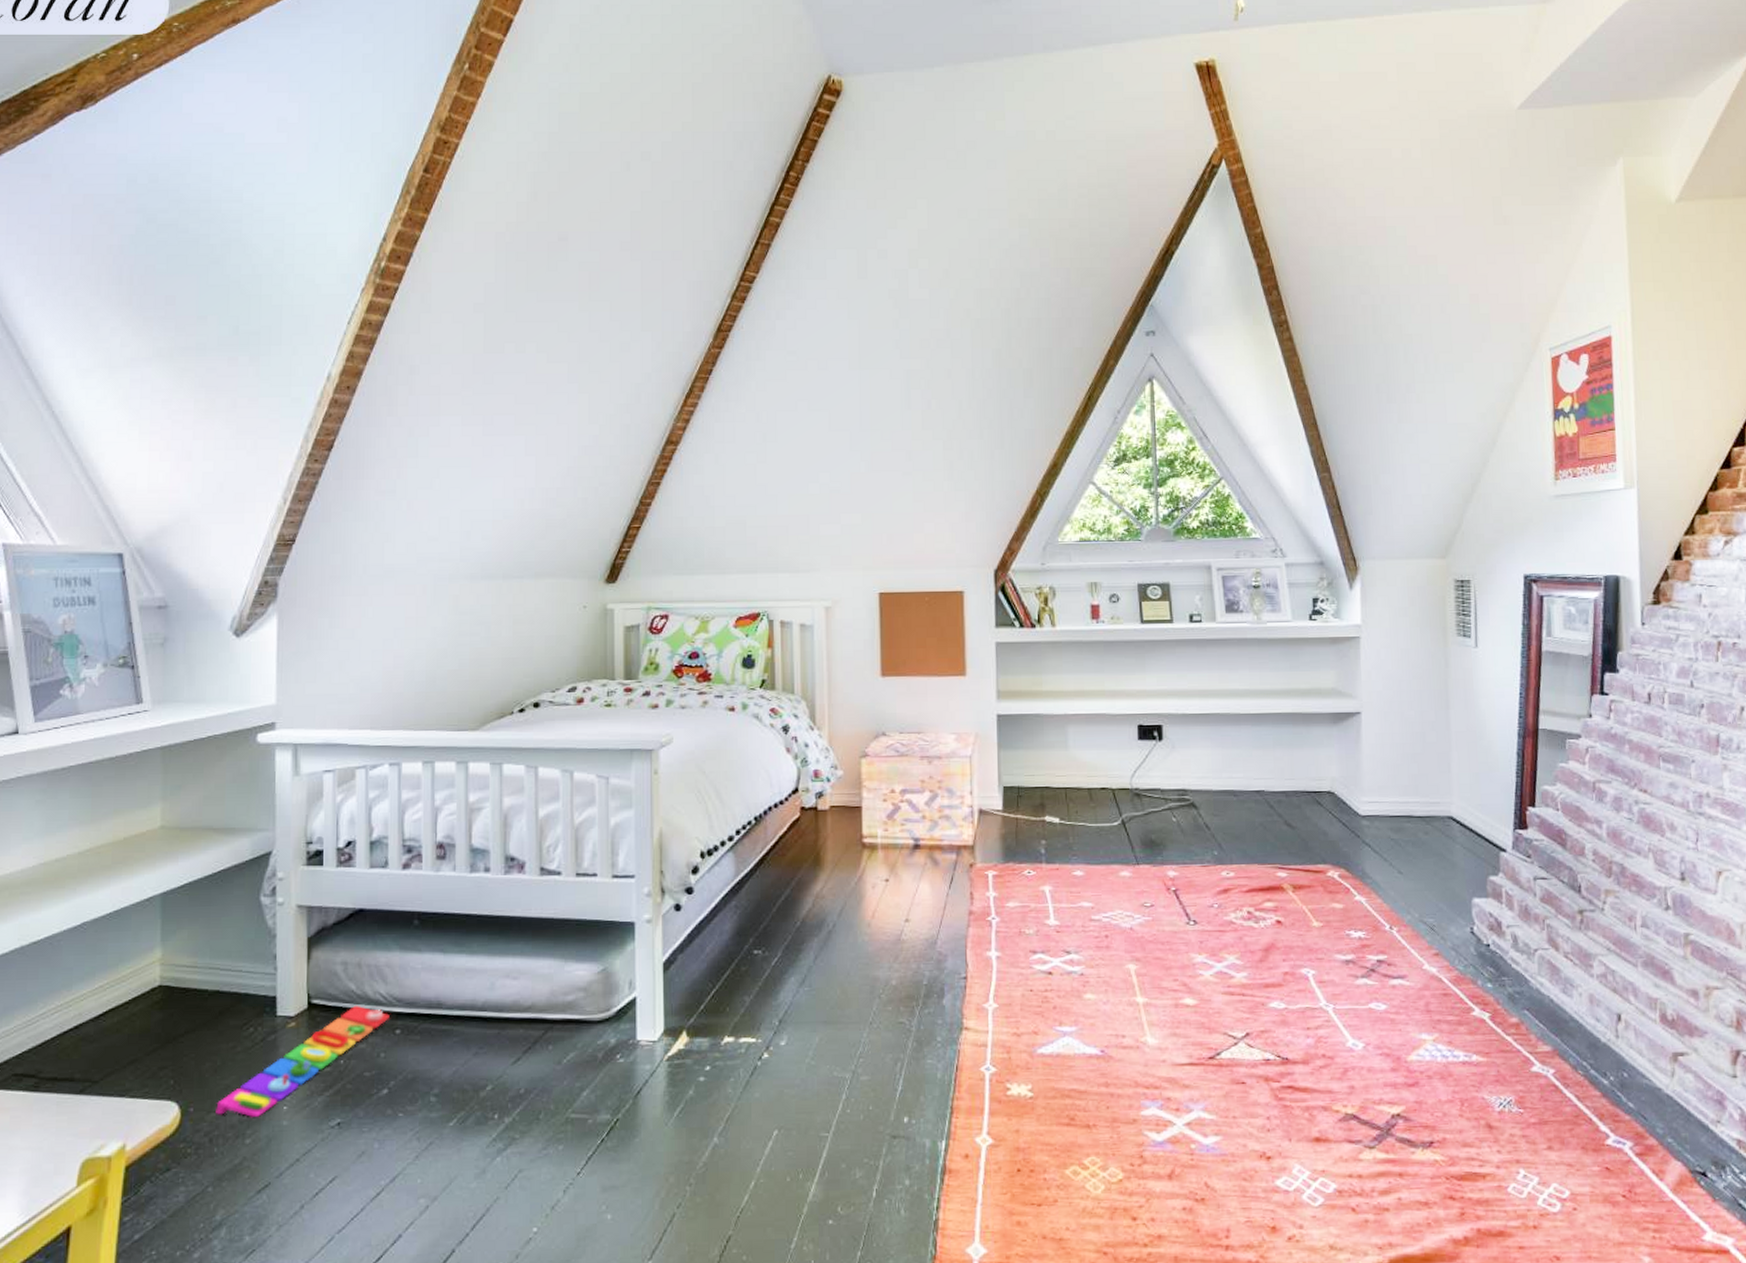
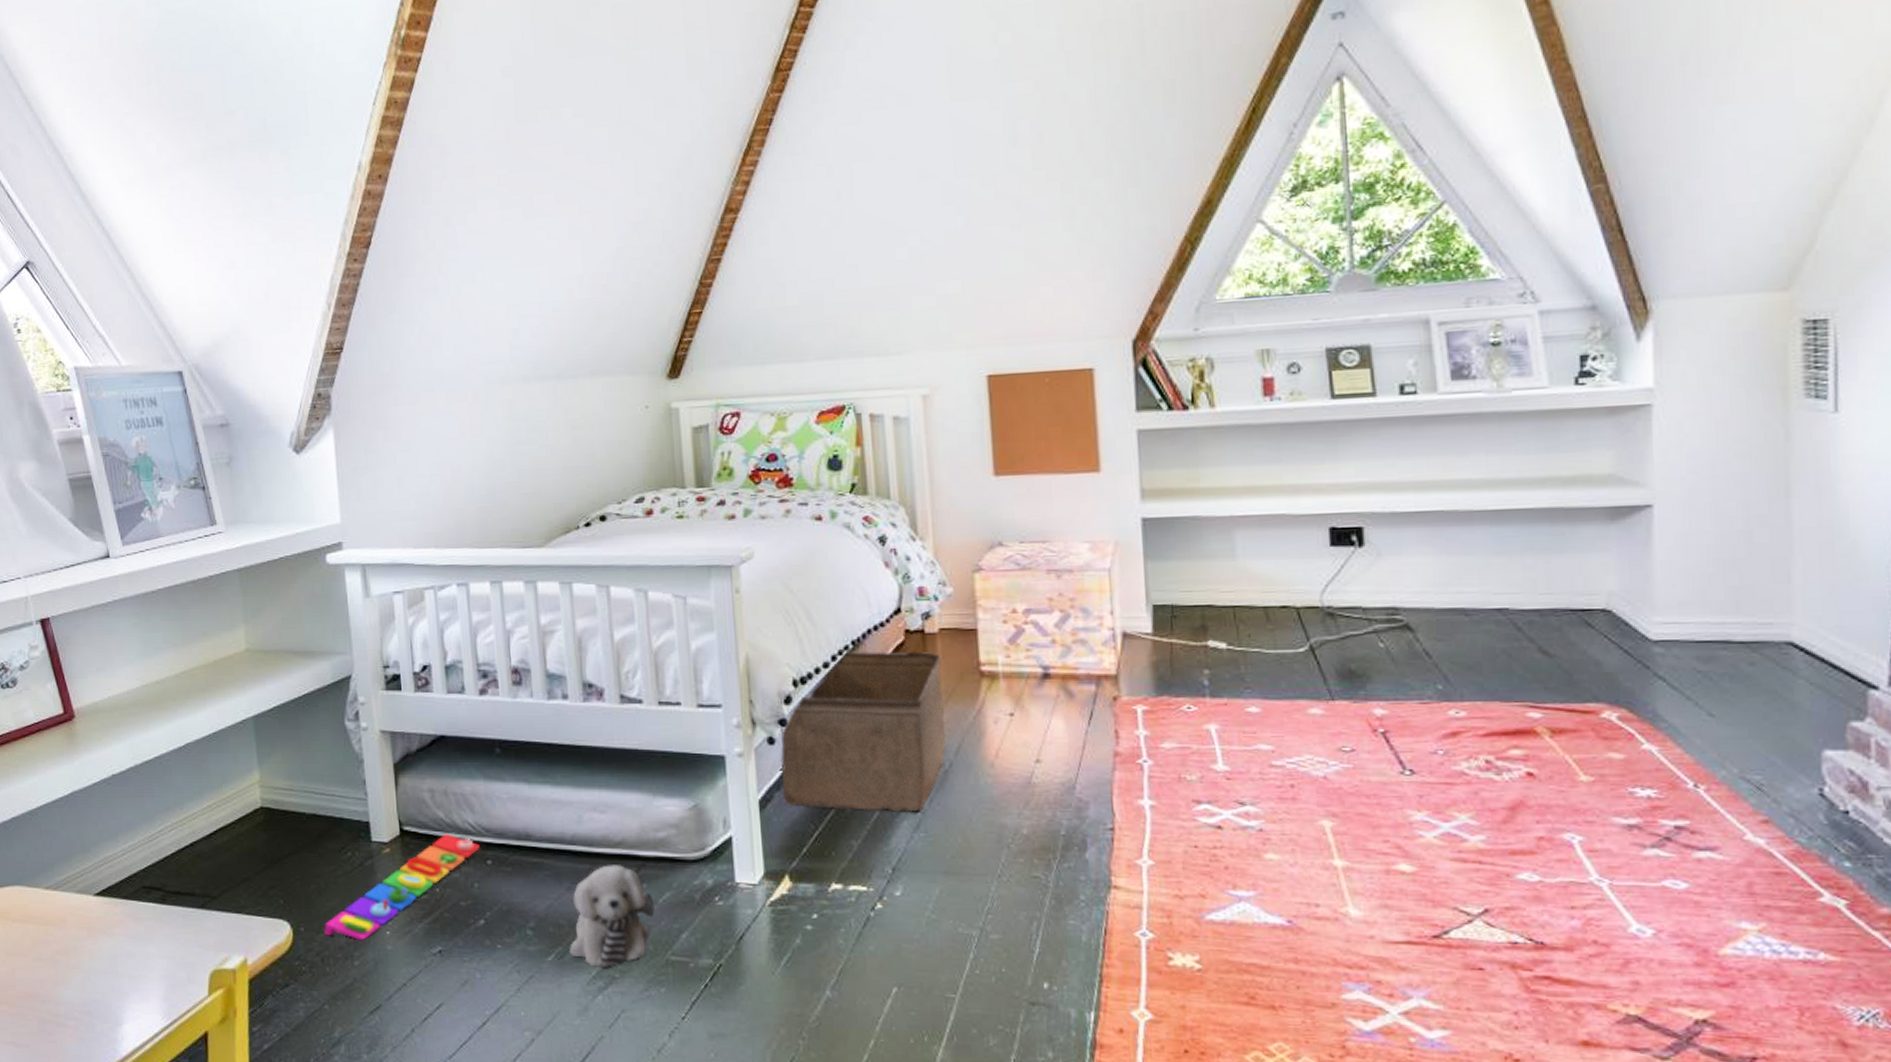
plush toy: none [472,1028,559,1130] -> present [569,865,655,969]
storage bin: none [685,825,832,969] -> present [780,650,947,812]

